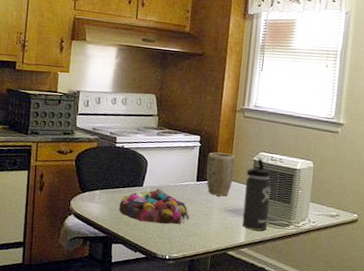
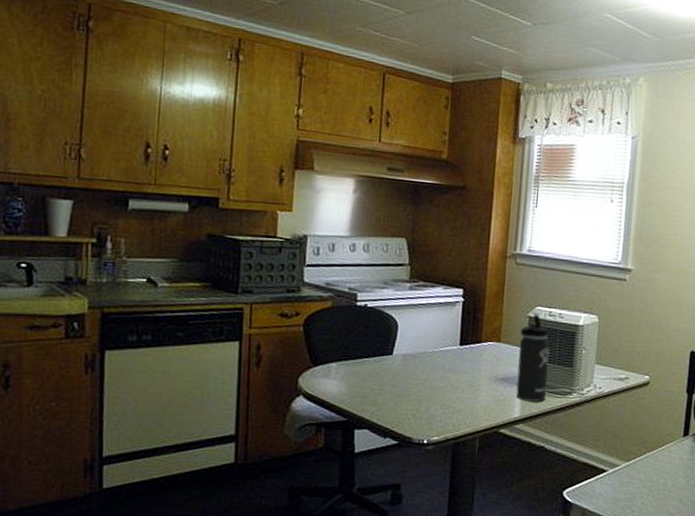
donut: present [118,188,190,225] -> none [361,356,453,401]
plant pot: present [206,152,235,197] -> none [471,308,506,363]

